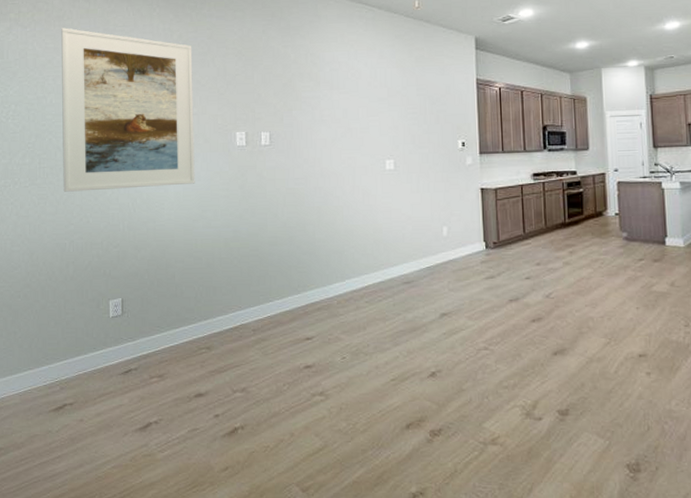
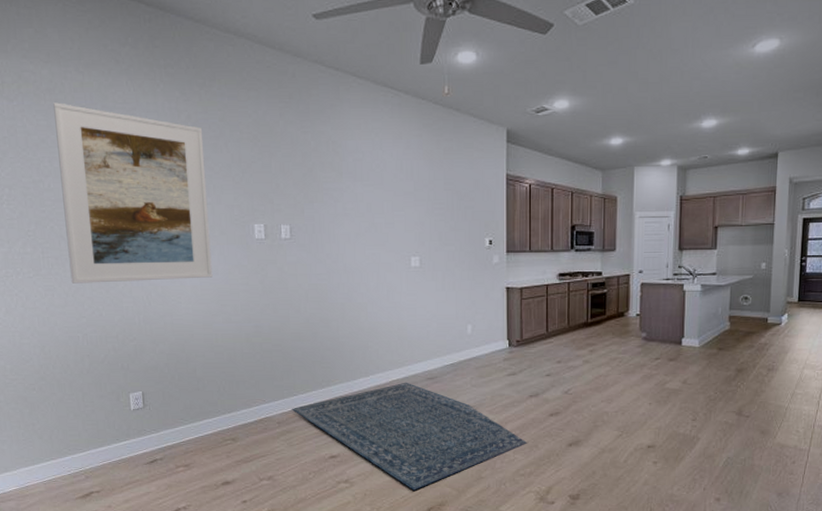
rug: none [266,286,511,404] -> present [291,382,529,491]

